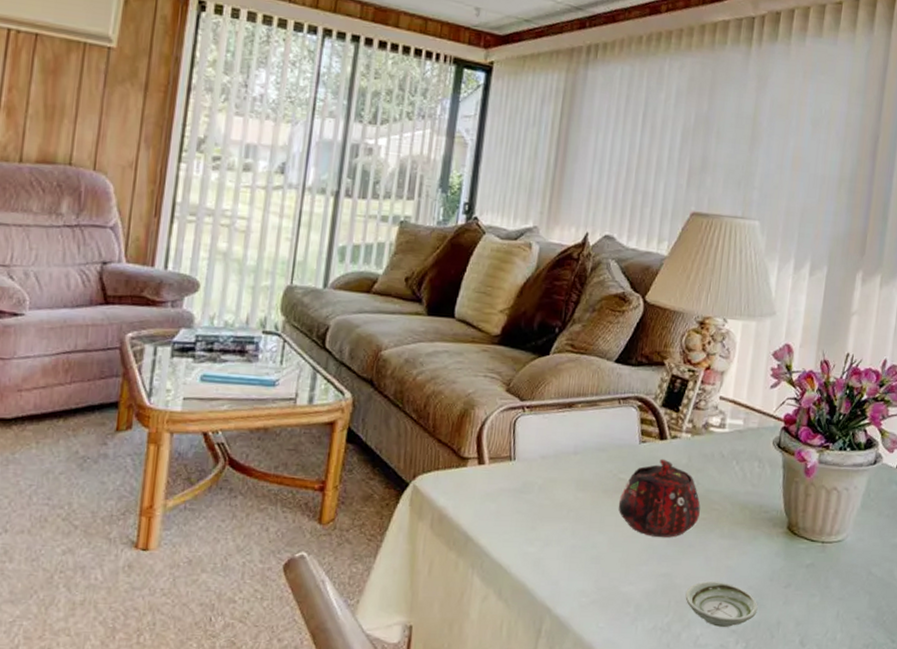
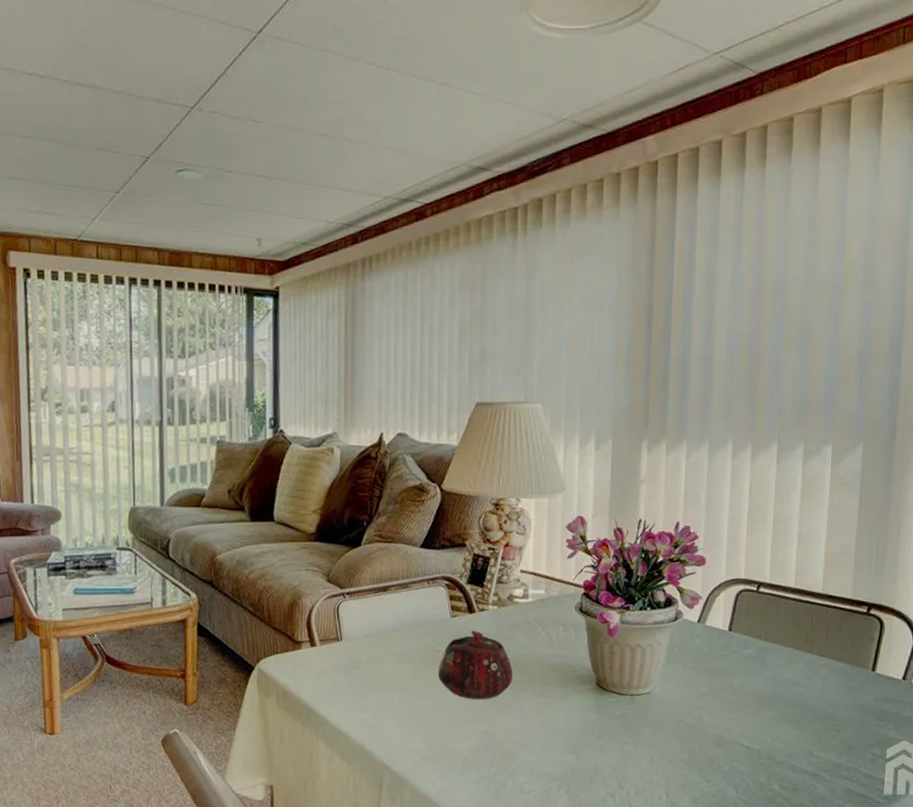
saucer: present [685,581,758,627] -> none [507,736,575,775]

